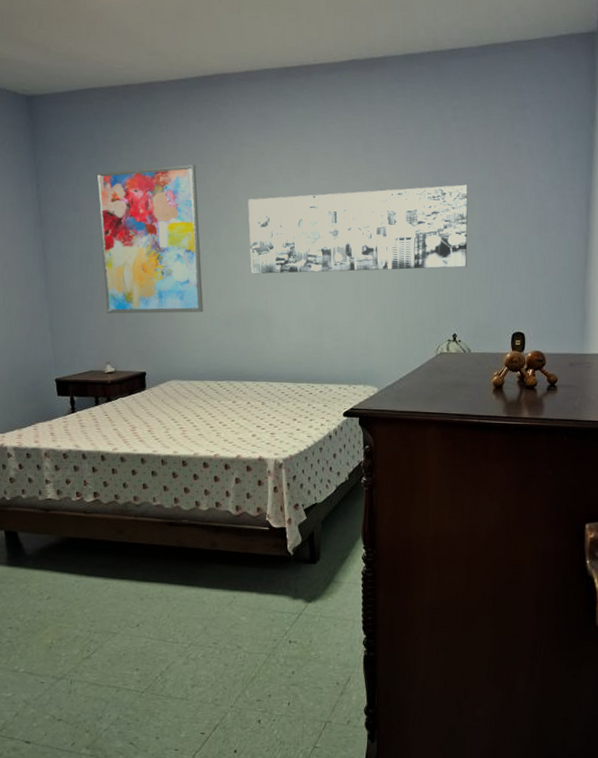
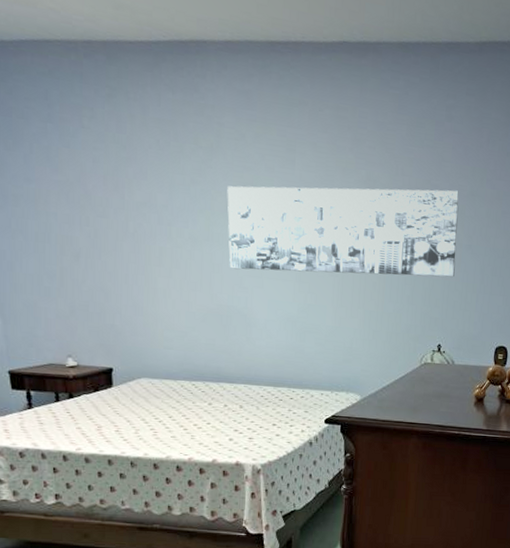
wall art: present [96,164,203,314] -> none [53,139,177,307]

